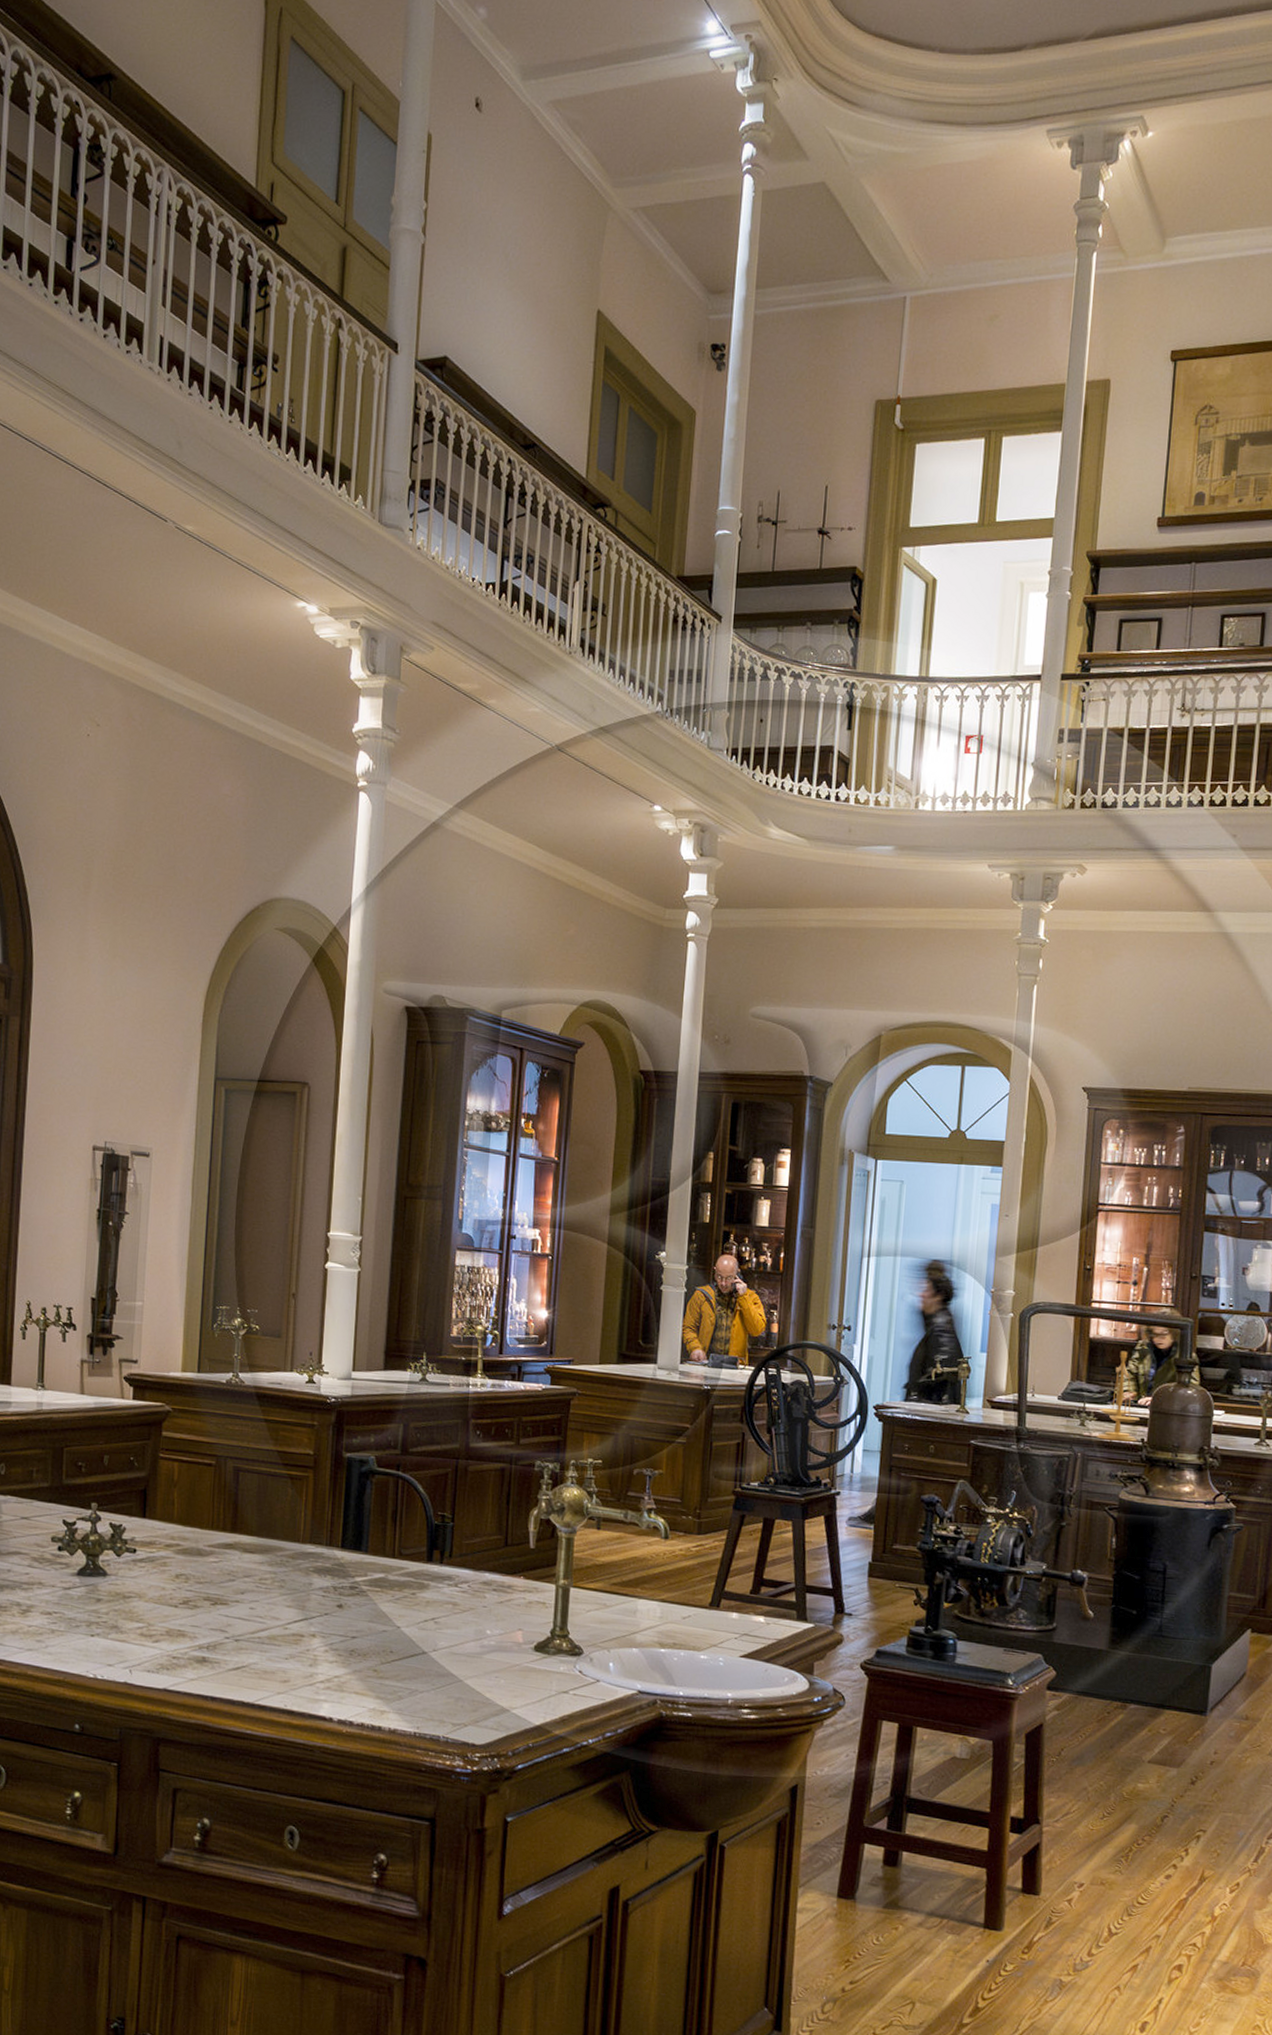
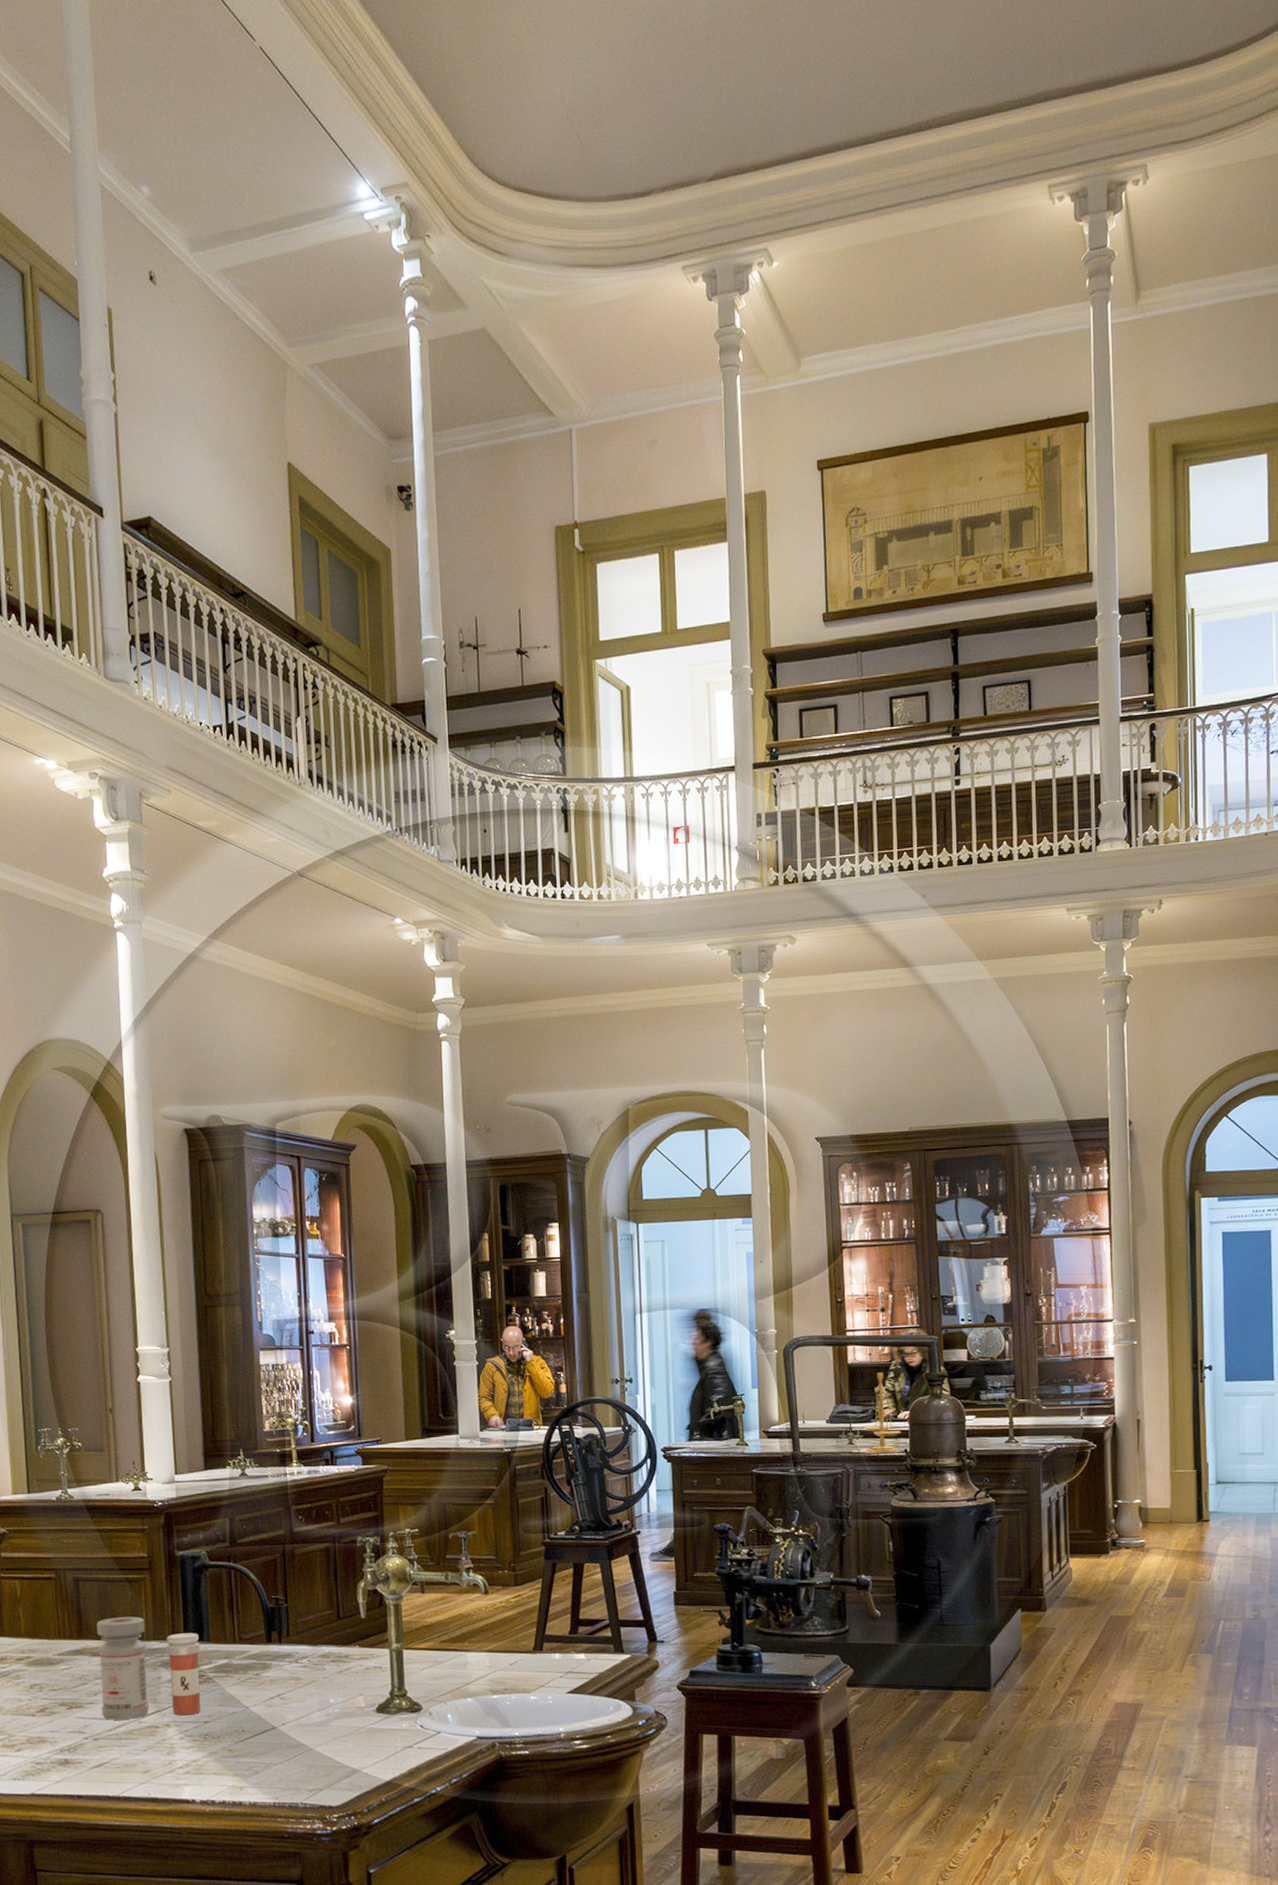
medicine bottle: none [246,1514,302,1624] -> present [96,1616,149,1720]
medicine: none [320,1539,358,1628] -> present [166,1633,201,1716]

